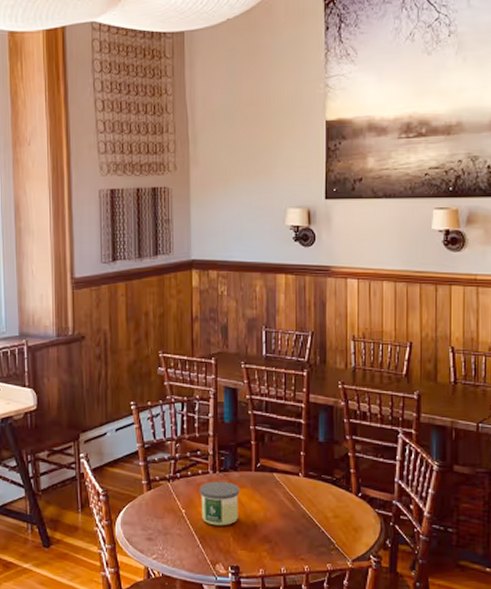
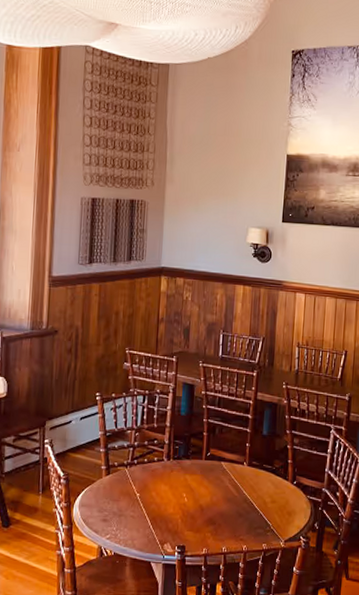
candle: present [199,481,240,526] -> none [154,468,190,509]

